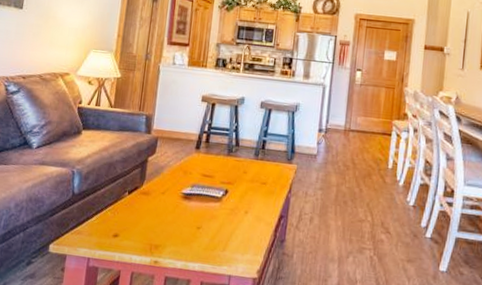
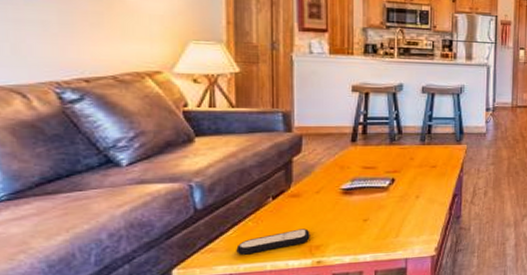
remote control: none [95,225,153,243] -> present [236,228,310,255]

